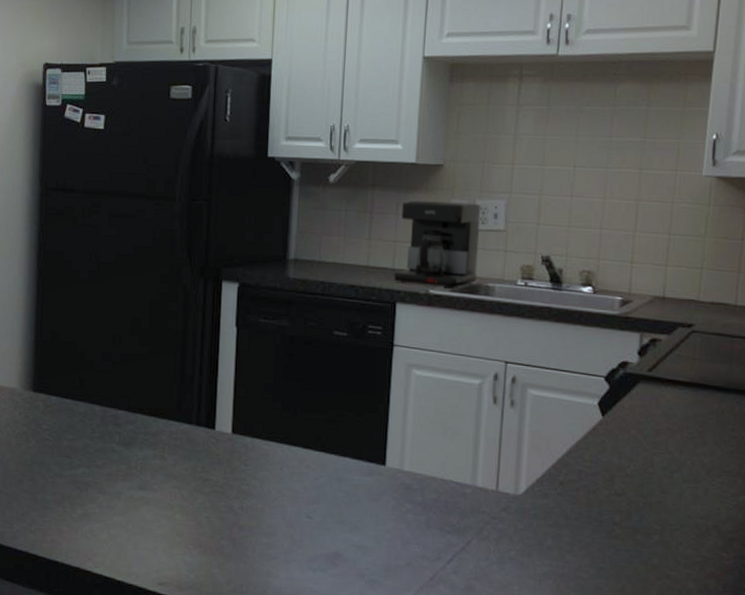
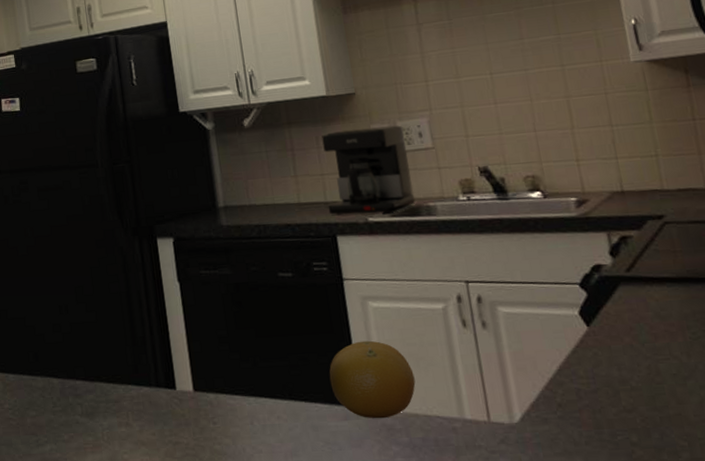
fruit: none [362,405,440,478] -> present [329,340,416,419]

